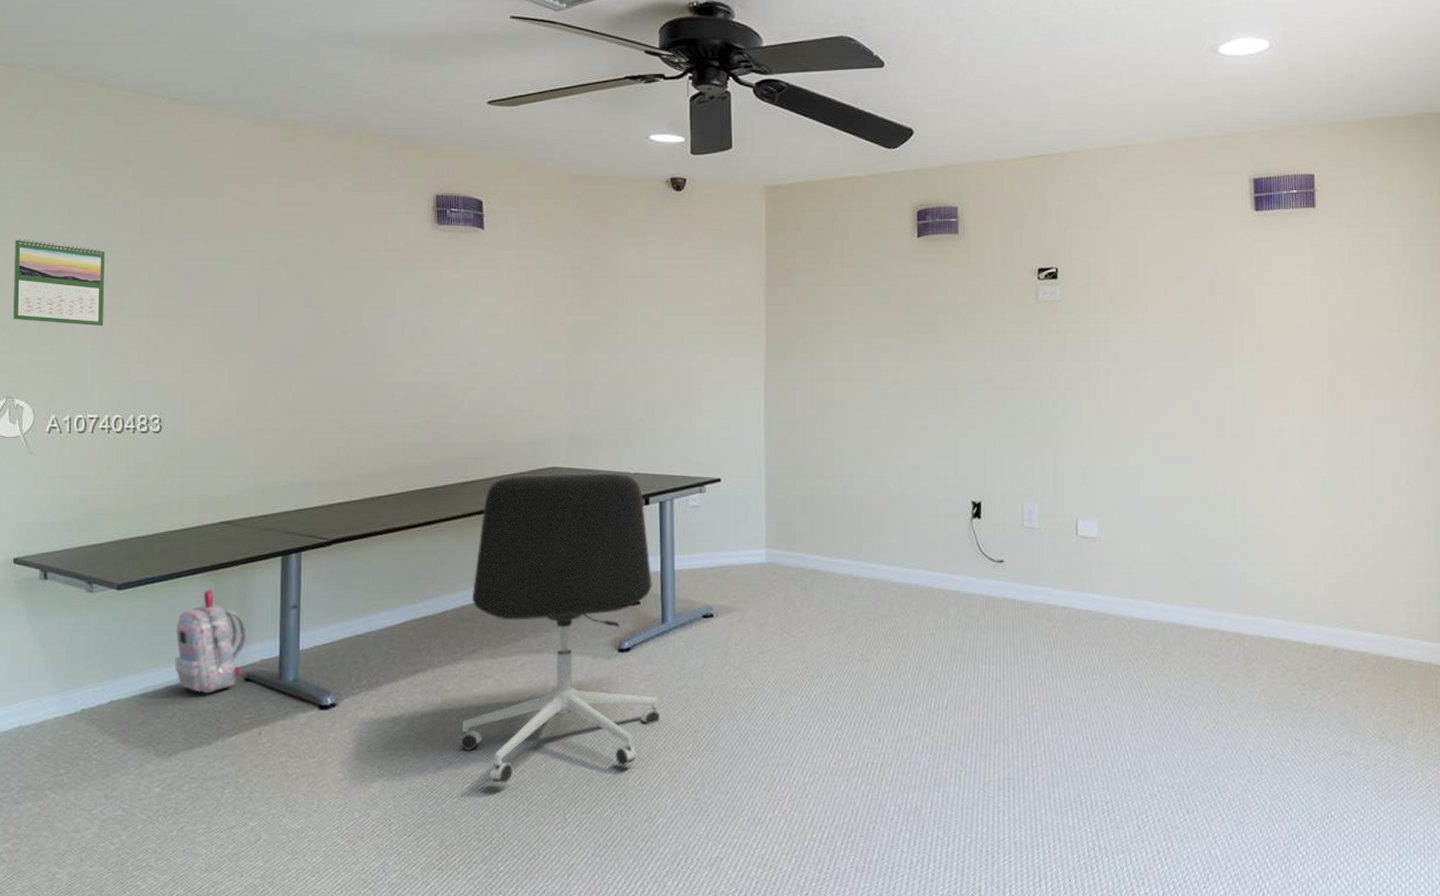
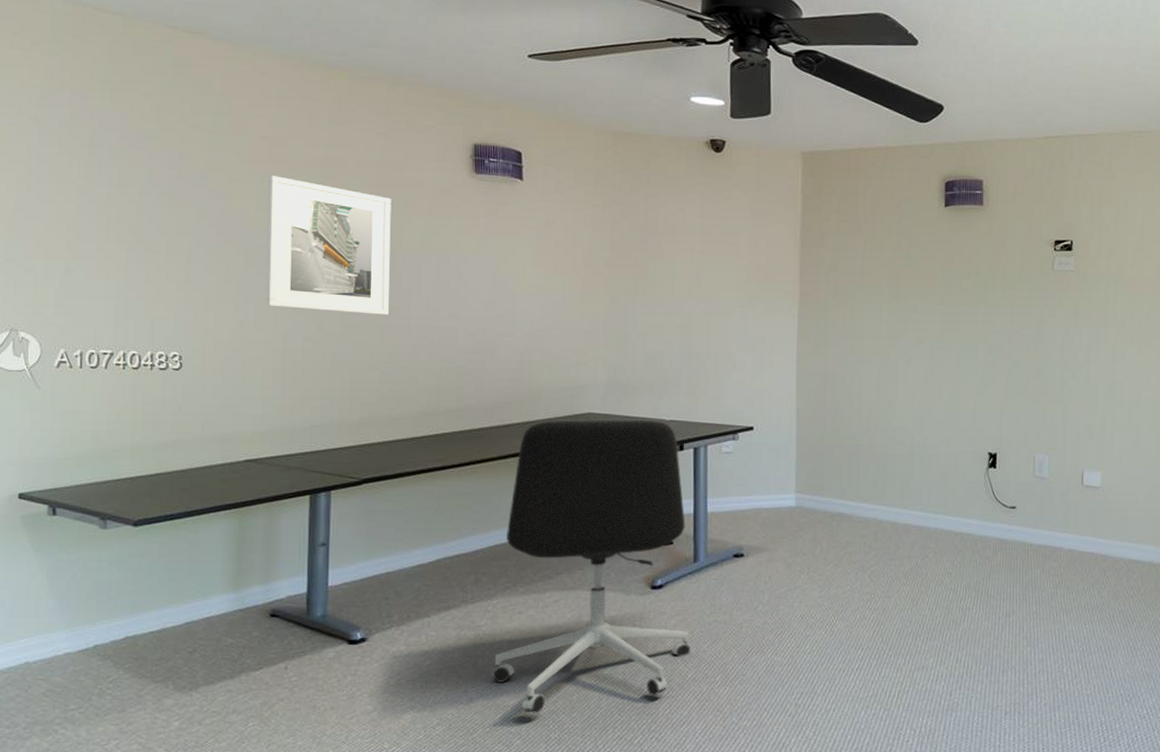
calendar: present [13,237,106,327] -> none [17,166,120,261]
backpack: present [175,590,246,694] -> none [196,527,272,629]
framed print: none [240,236,357,373] -> present [267,176,391,316]

